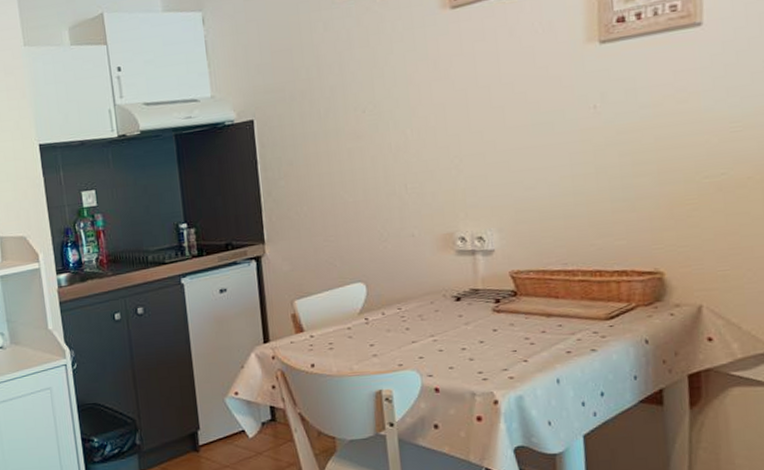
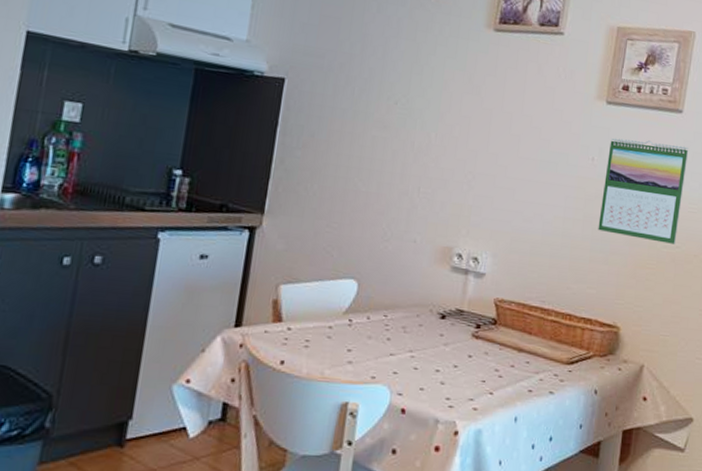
calendar: none [612,61,720,179] -> present [598,138,689,244]

